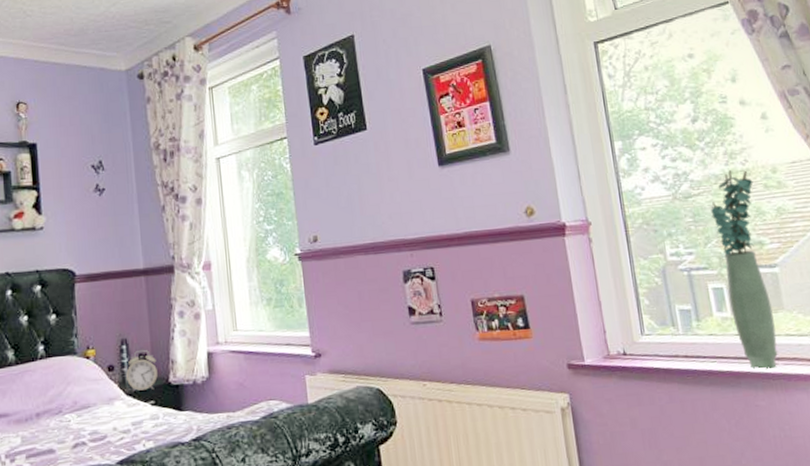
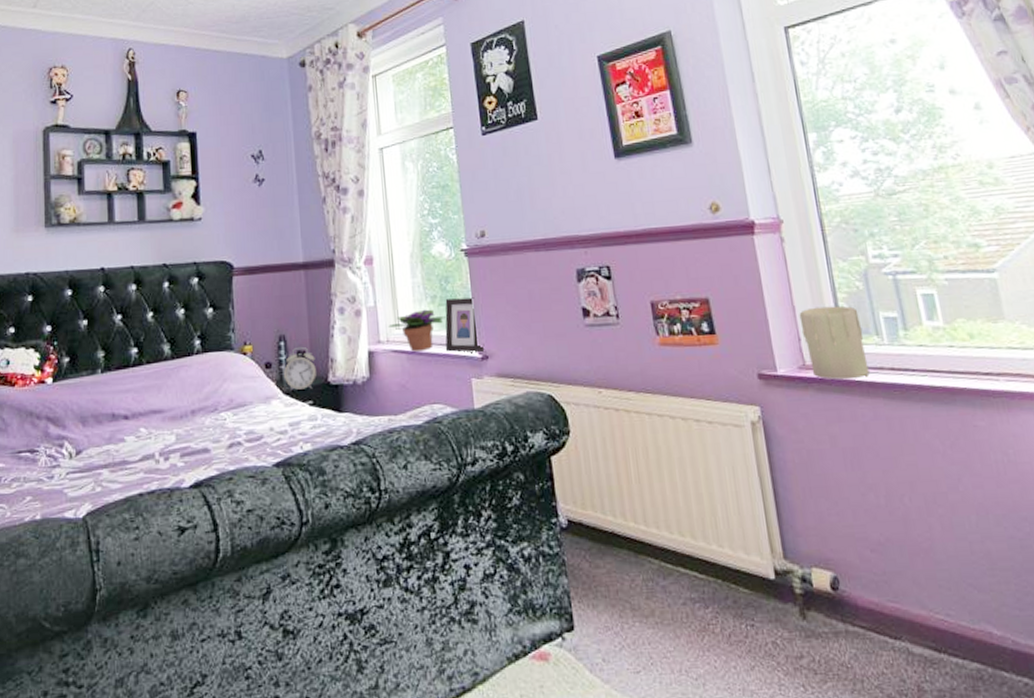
potted flower: none [226,311,280,353] -> present [388,309,445,353]
picture frame: none [280,299,318,351] -> present [445,297,485,353]
candle: none [604,300,666,368] -> present [799,305,870,381]
vase: present [711,170,778,369] -> none [918,165,999,385]

